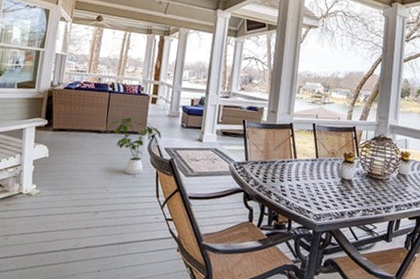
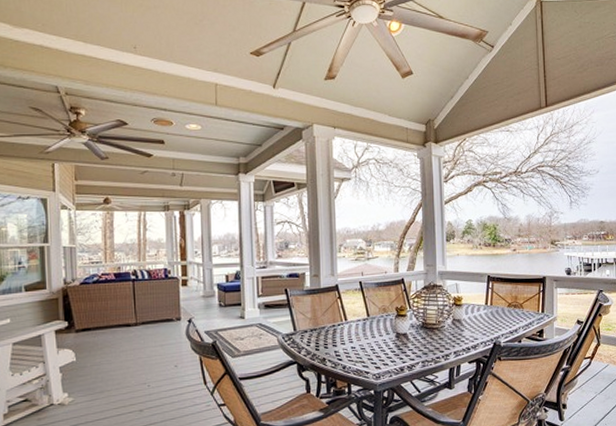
house plant: present [107,116,162,175] -> none [137,303,199,365]

